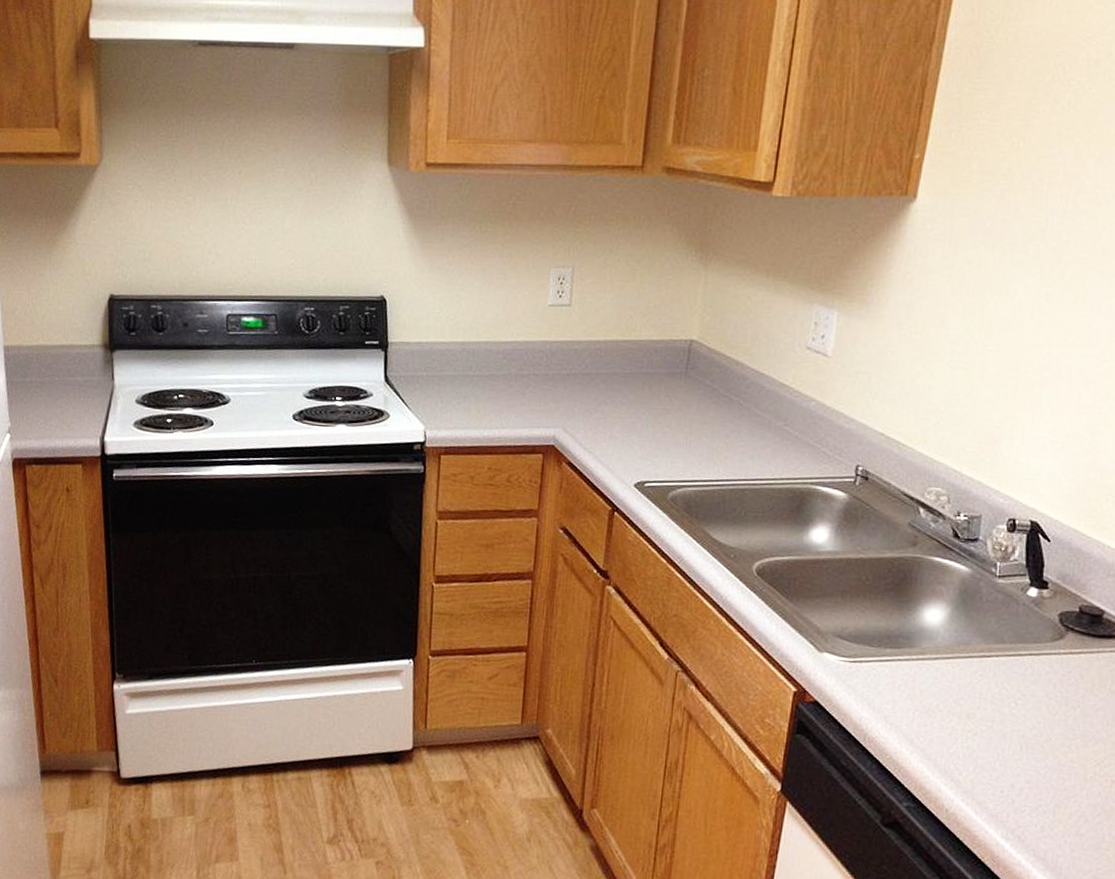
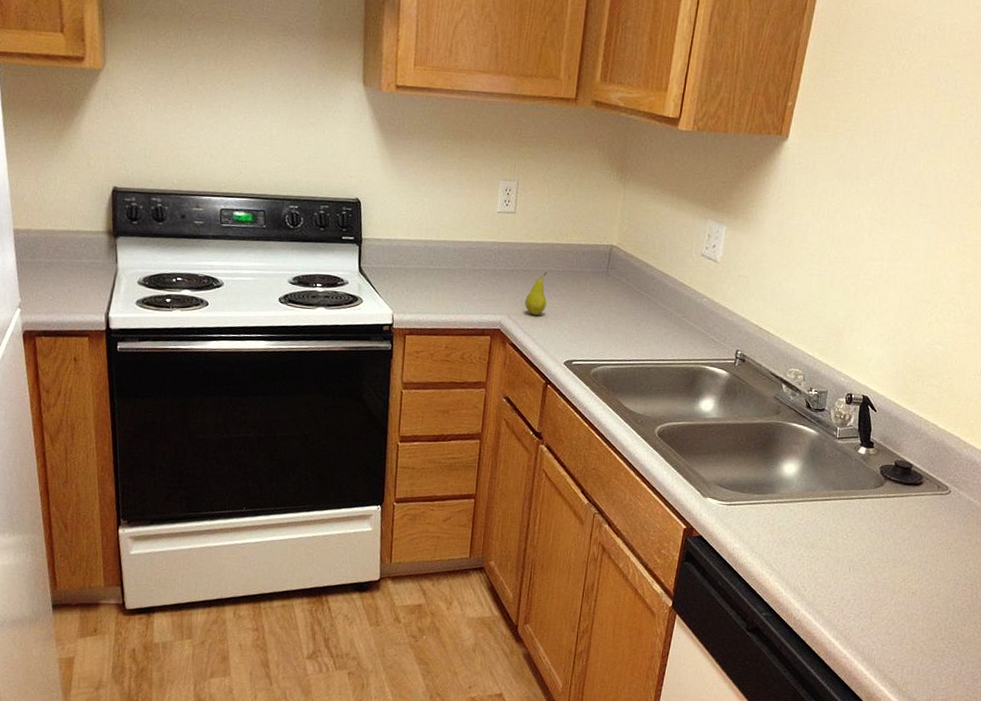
fruit: none [584,375,611,428] -> present [525,272,547,315]

